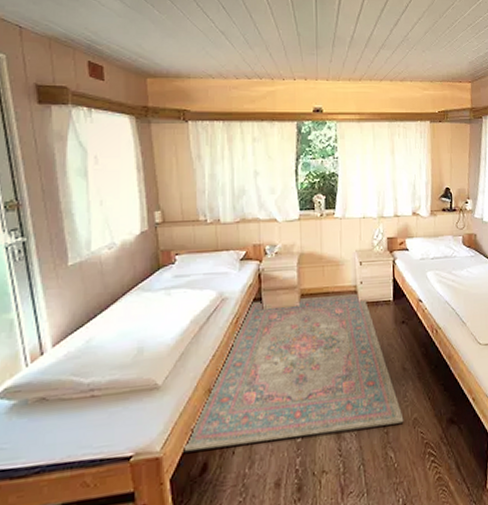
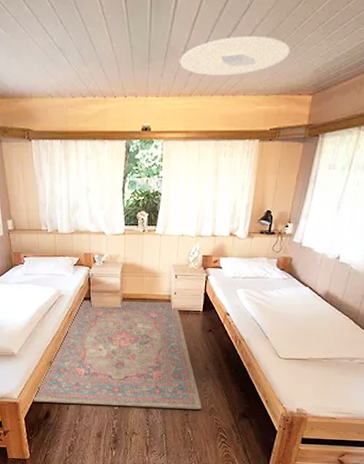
ceiling light: none [347,31,447,64] -> present [180,35,290,76]

